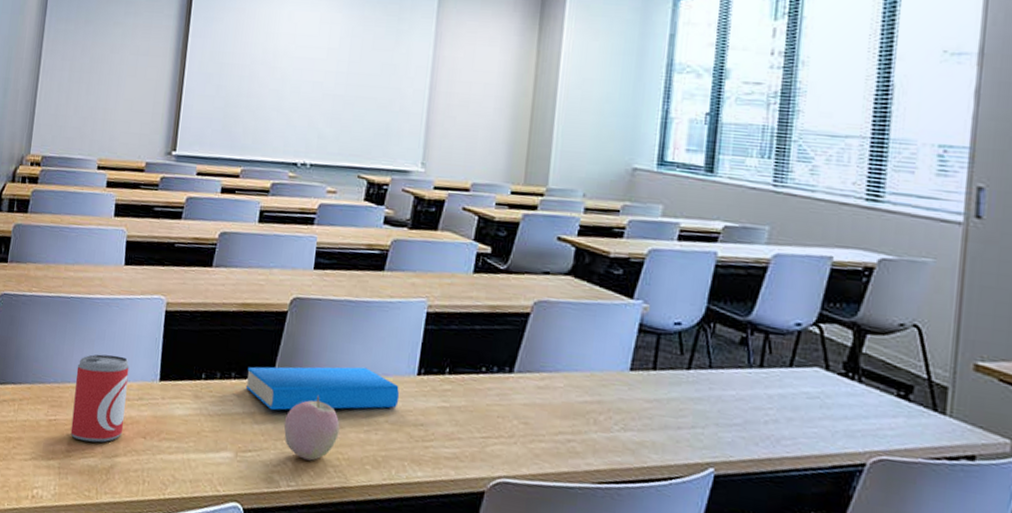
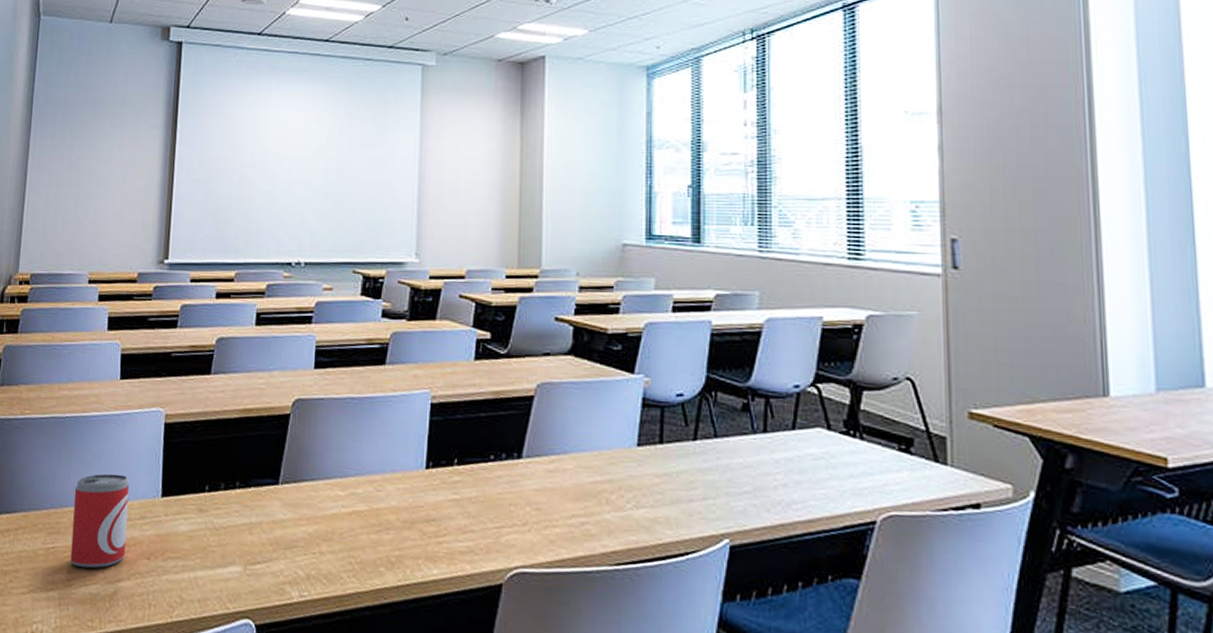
book: present [245,366,400,411] -> none [251,465,409,518]
apple: present [283,396,340,461] -> none [292,499,350,568]

